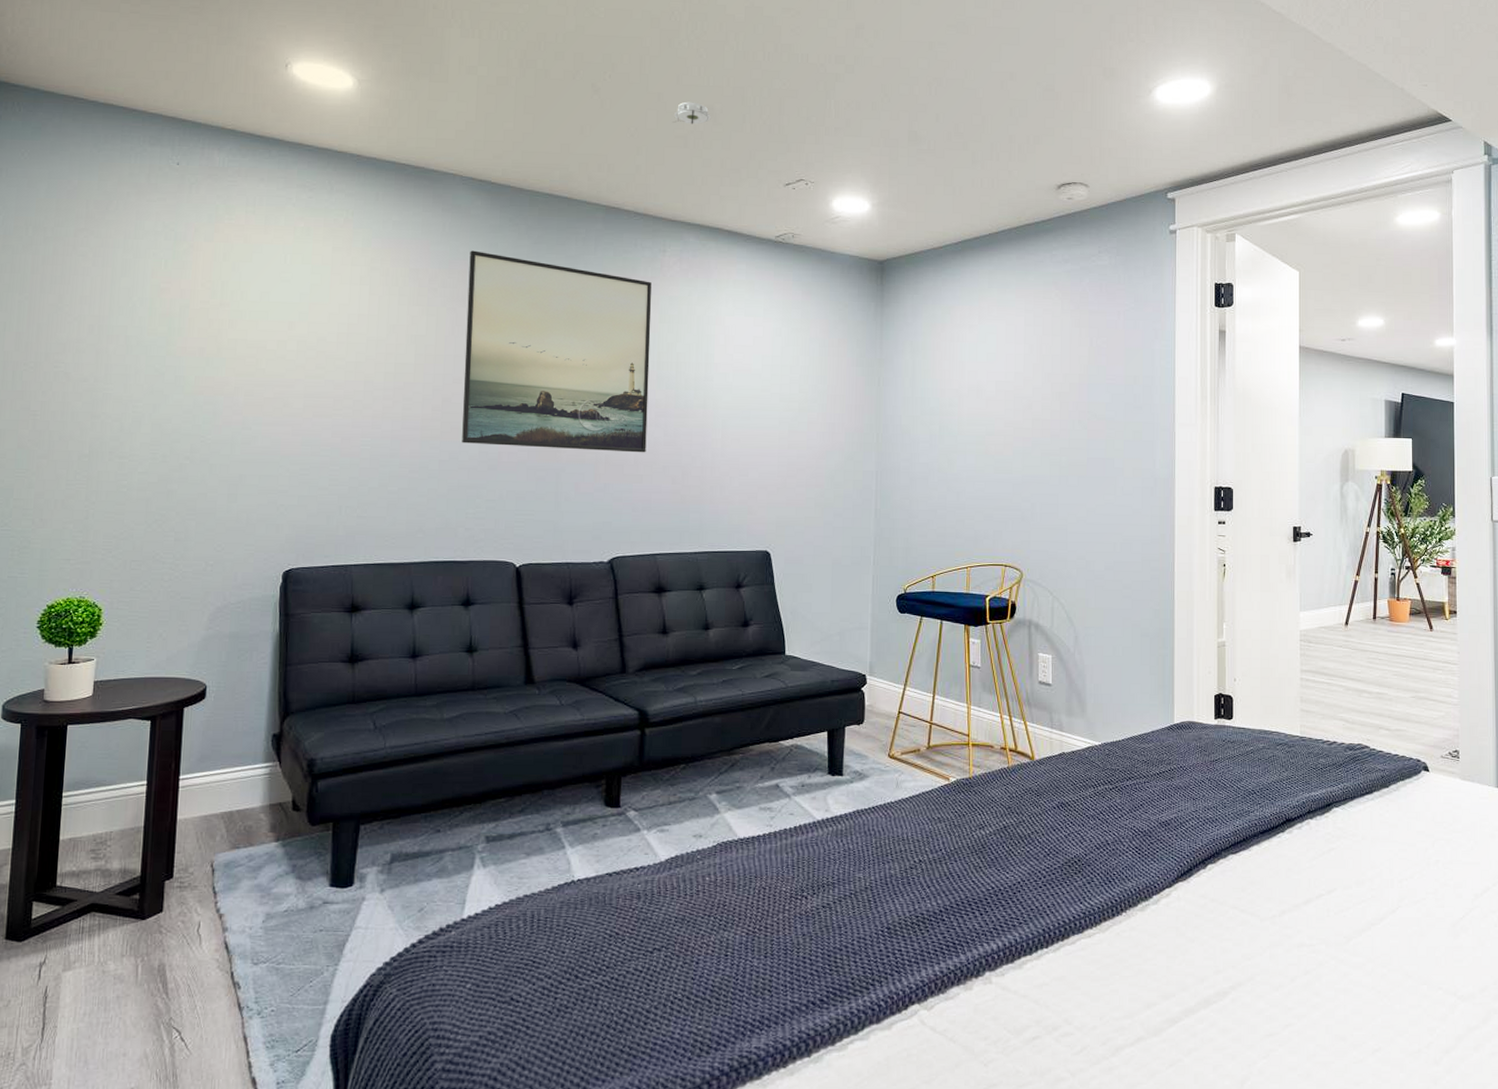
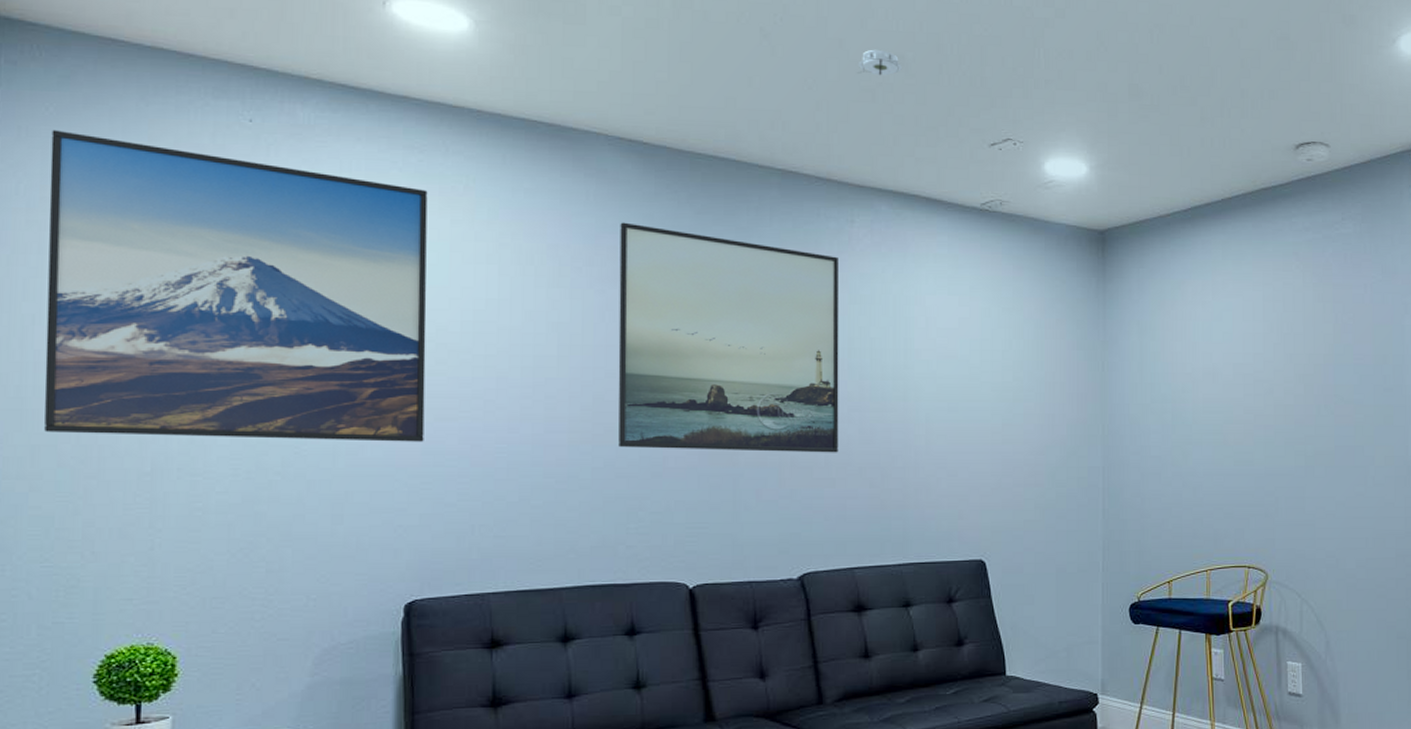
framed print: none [9,171,315,434] -> present [44,129,428,442]

